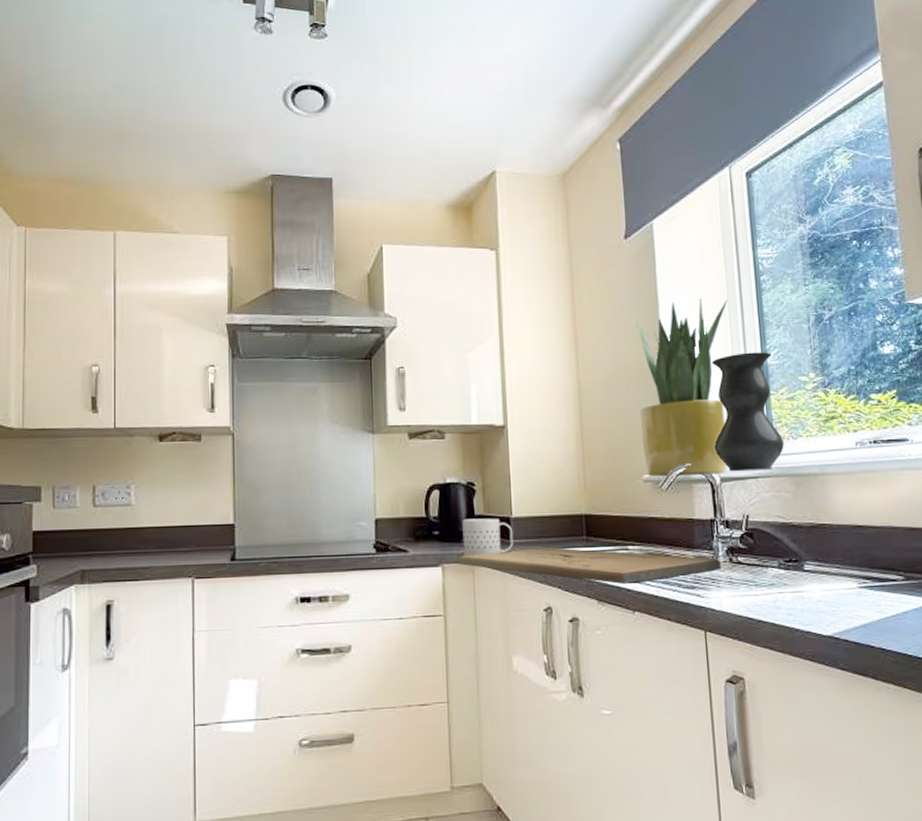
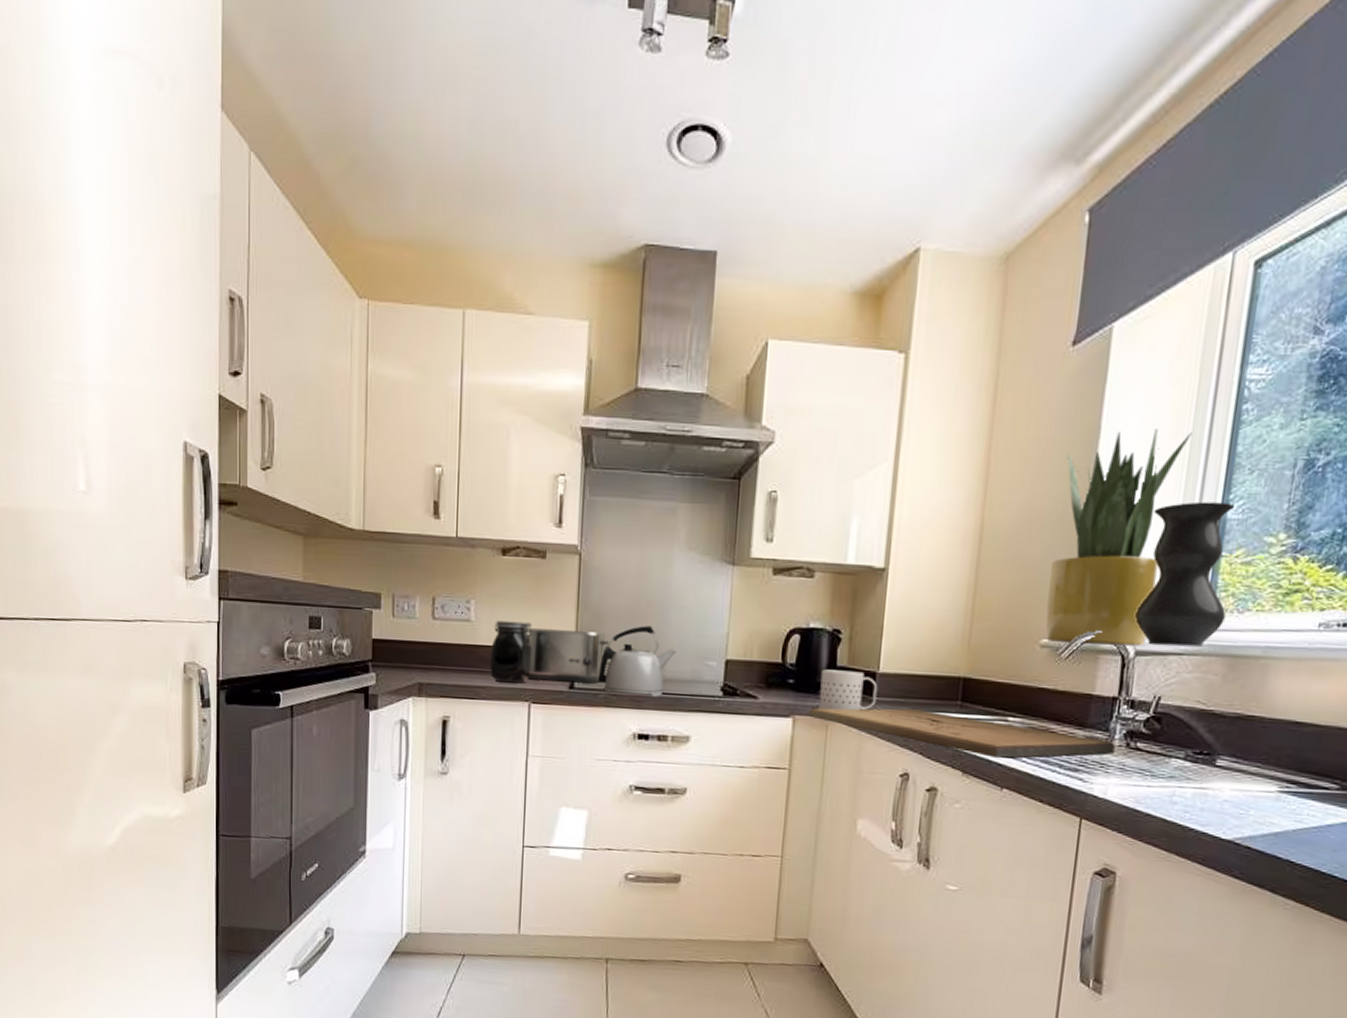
jar: none [152,501,193,561] -> present [490,620,532,684]
toaster: none [189,504,267,556] -> present [528,627,610,684]
kettle: none [258,494,330,562] -> present [598,626,677,697]

